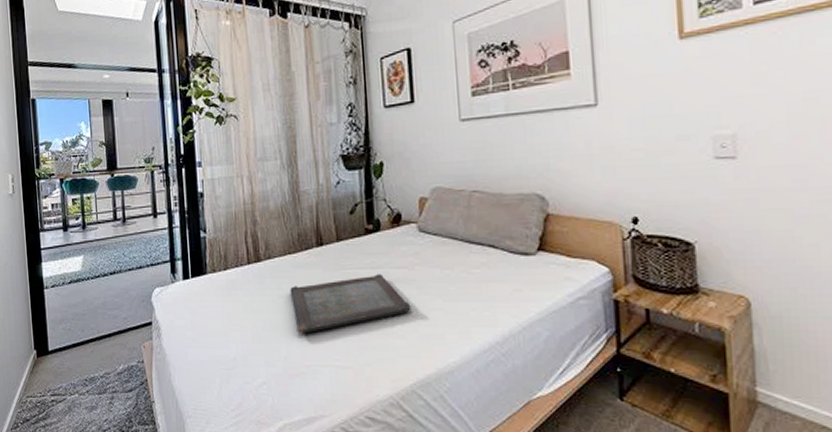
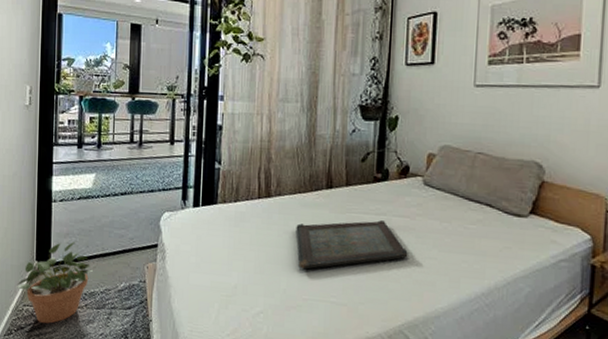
potted plant: none [17,326,90,413] -> present [16,241,93,324]

